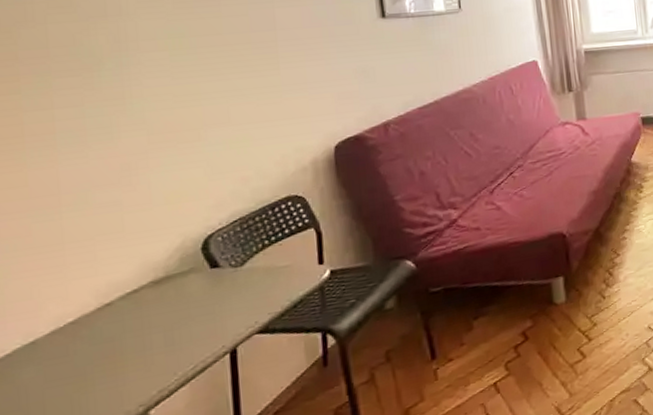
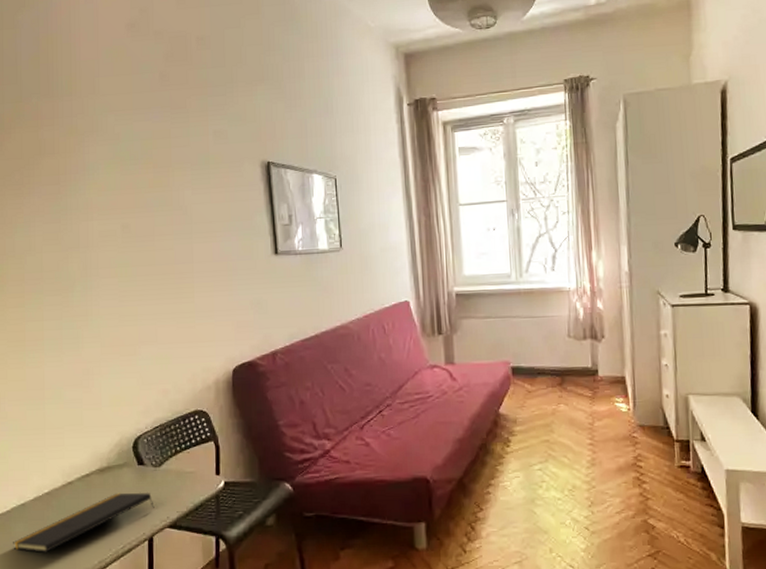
notepad: none [18,297,237,401] -> present [13,492,155,552]

